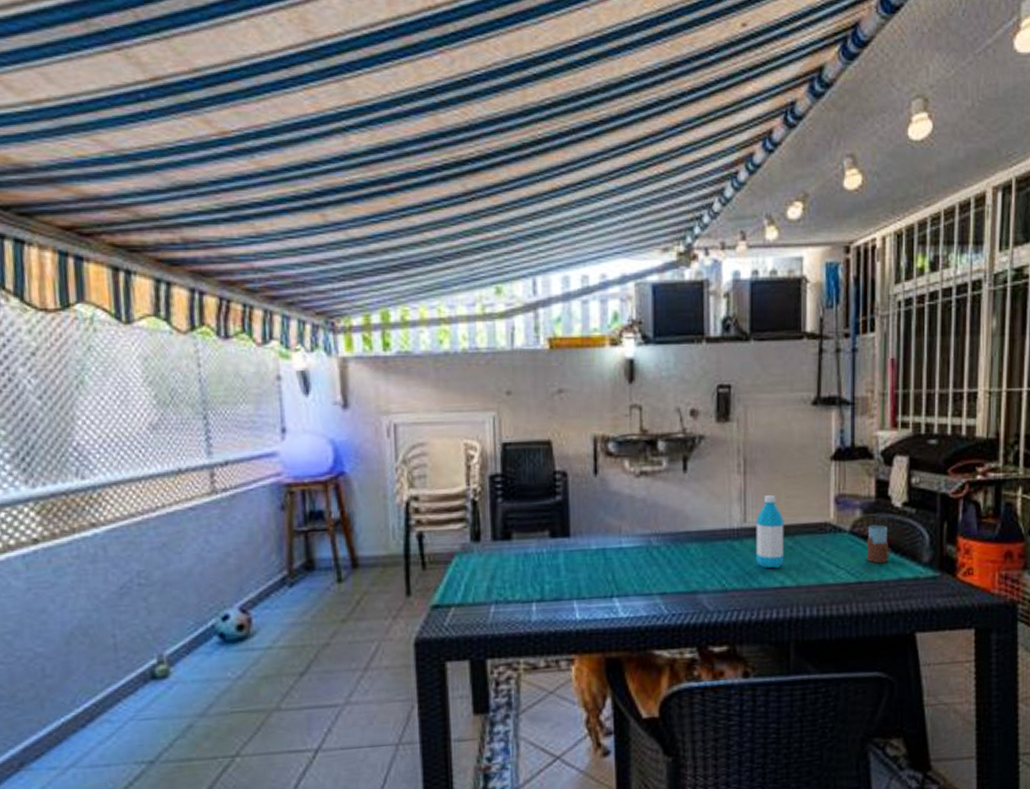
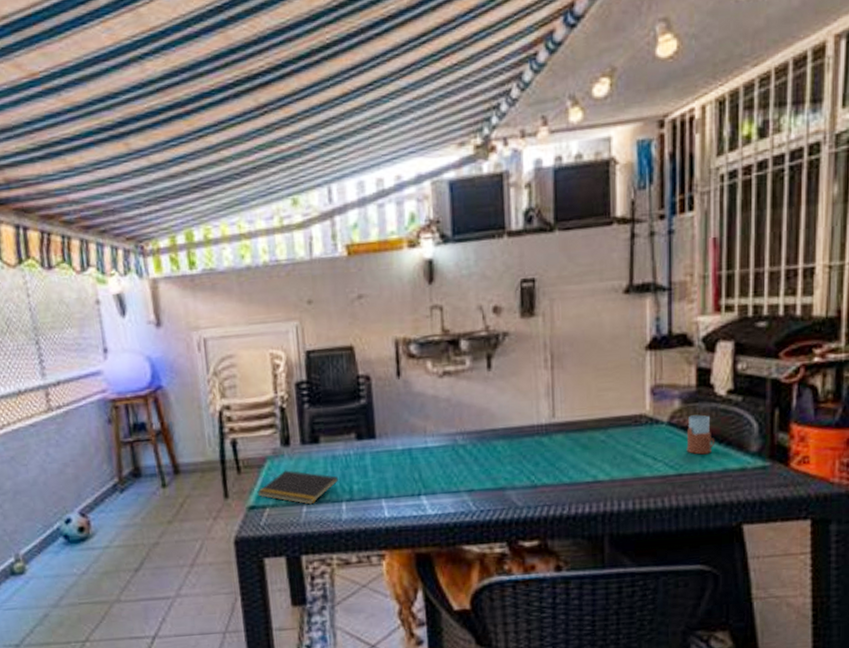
notepad: none [442,567,530,605] -> present [257,470,339,505]
water bottle: present [756,494,784,569] -> none [565,388,597,463]

